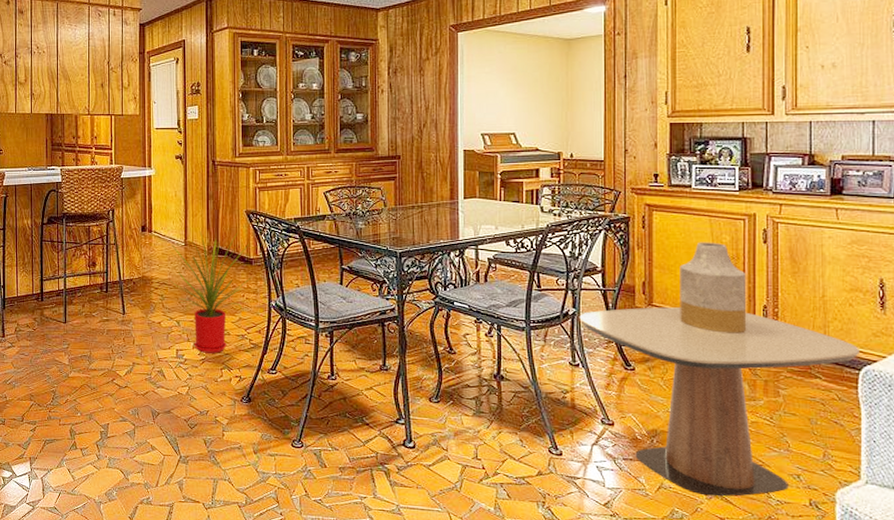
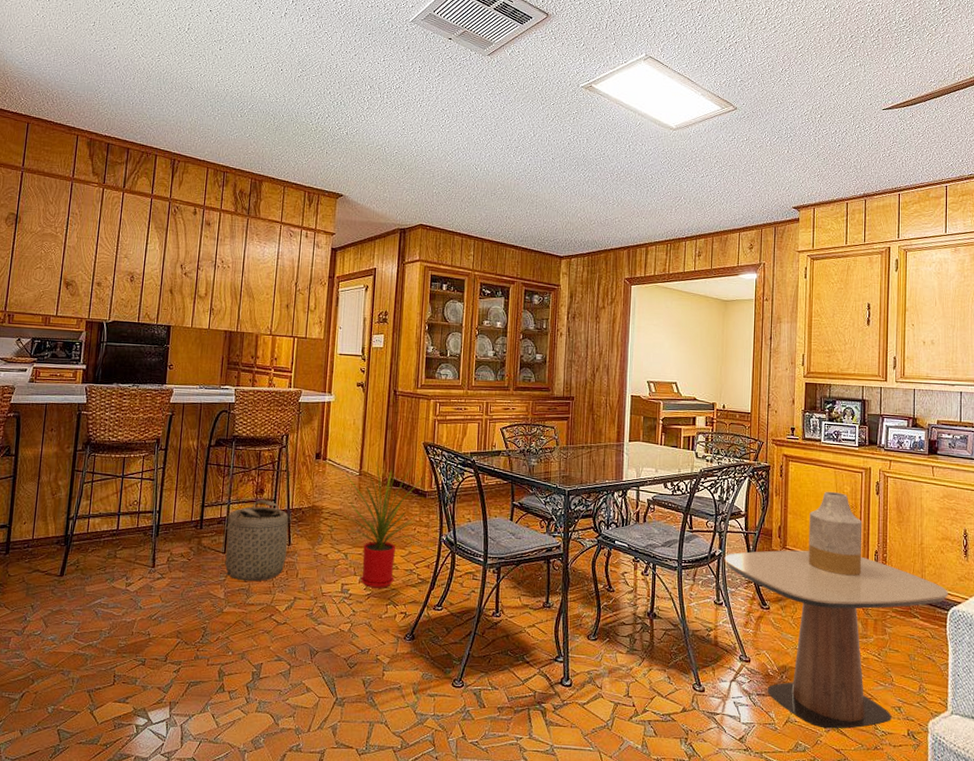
basket: none [61,273,131,349] -> present [218,500,297,582]

